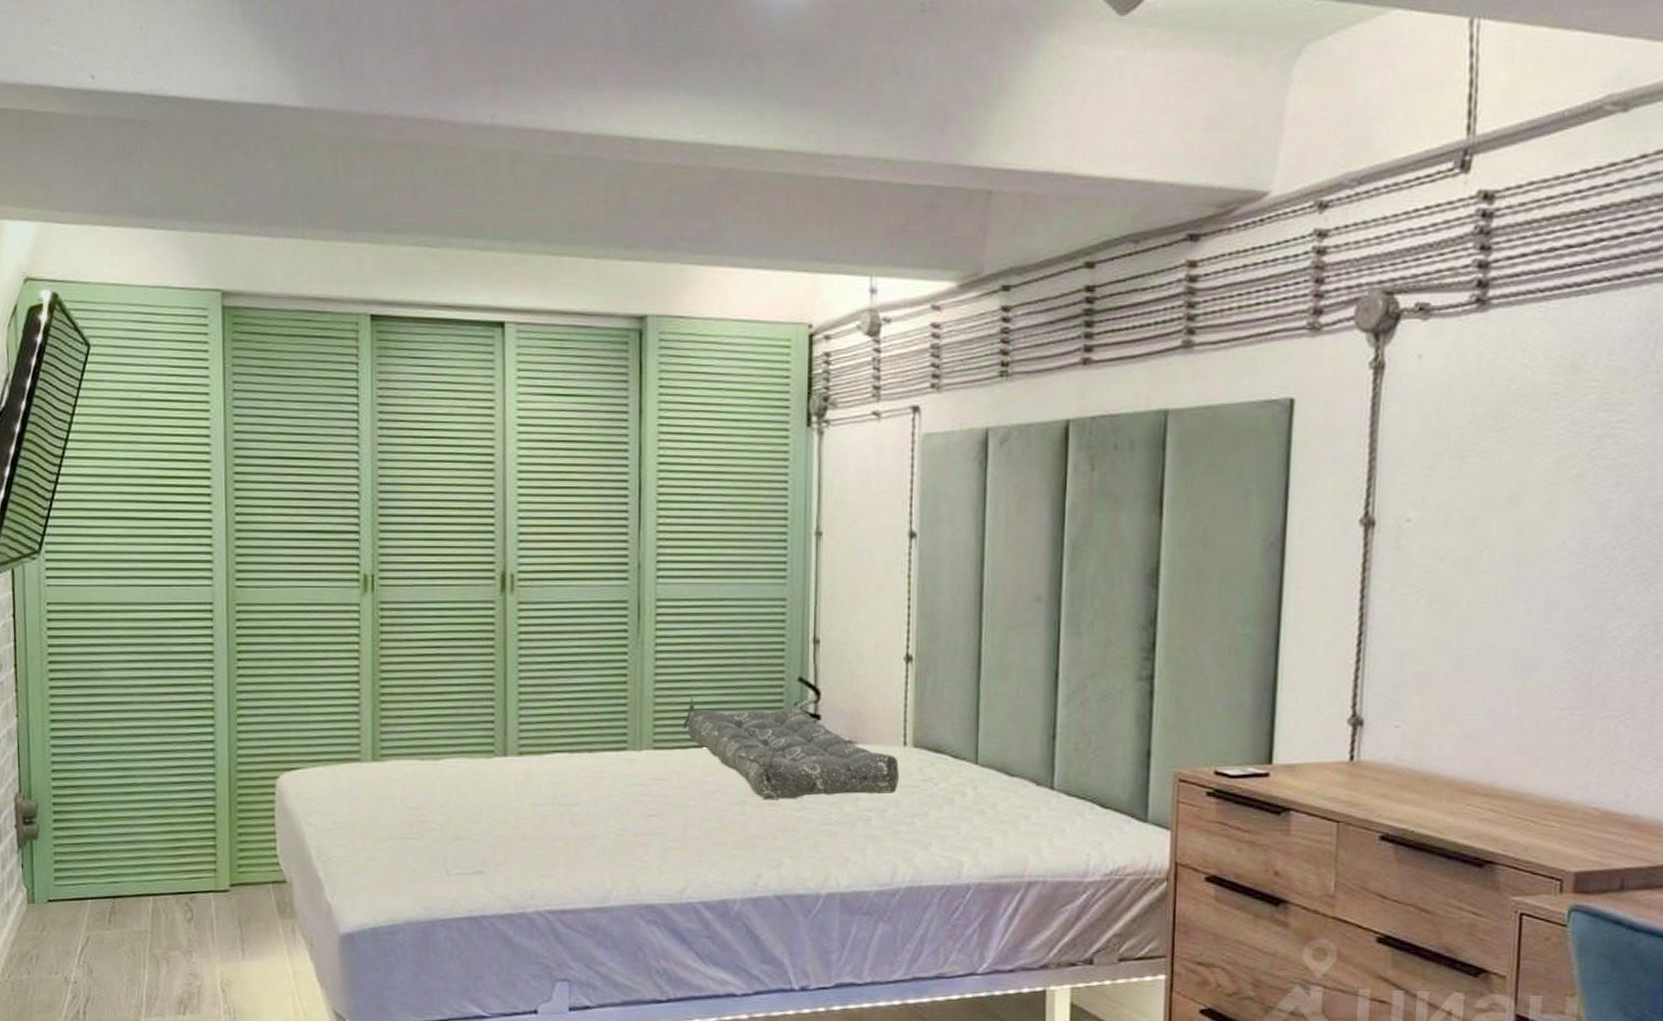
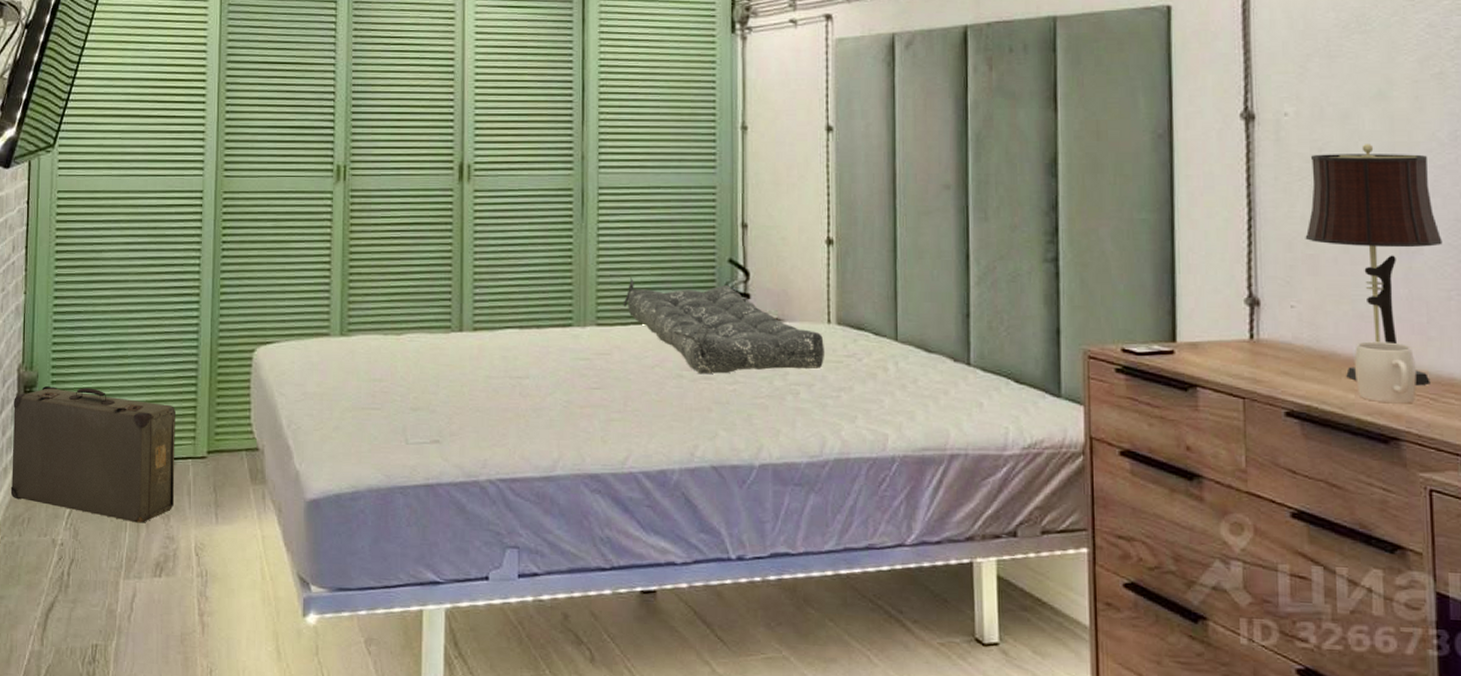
suitcase: none [12,817,197,960] -> present [10,386,175,523]
table lamp: none [1417,553,1561,807] -> present [1305,144,1443,385]
mug: none [1455,762,1520,827] -> present [1353,341,1417,404]

